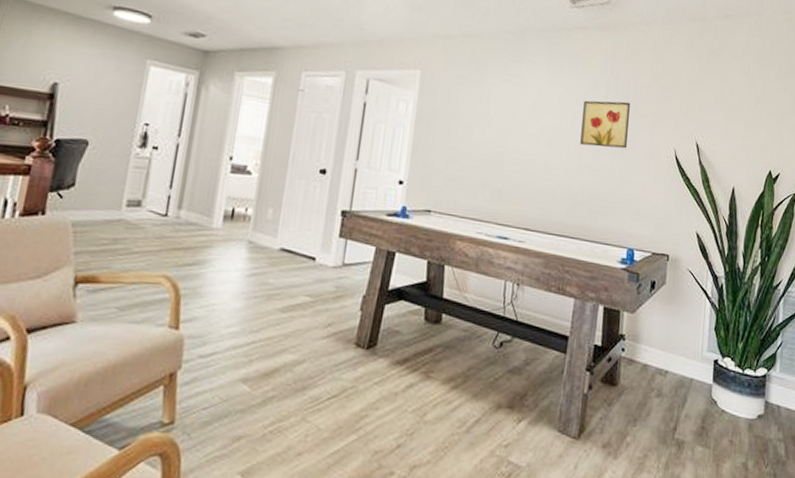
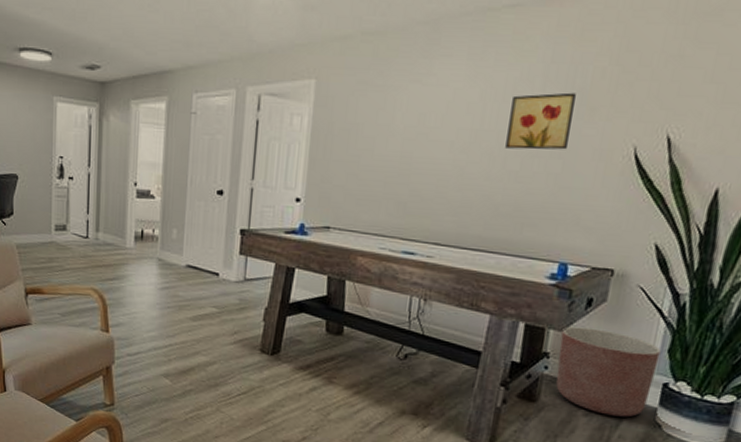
planter: none [632,308,709,396] -> present [556,326,661,417]

